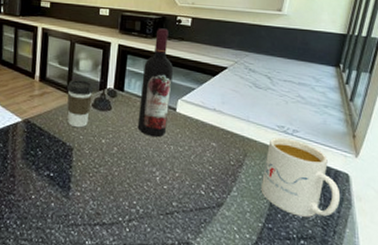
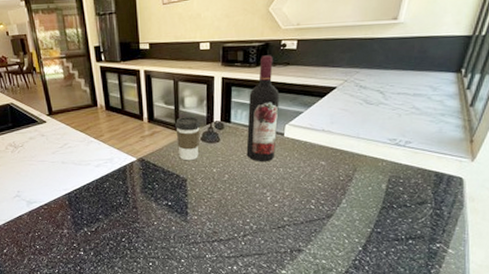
mug: present [261,137,340,217] -> none [370,149,452,220]

